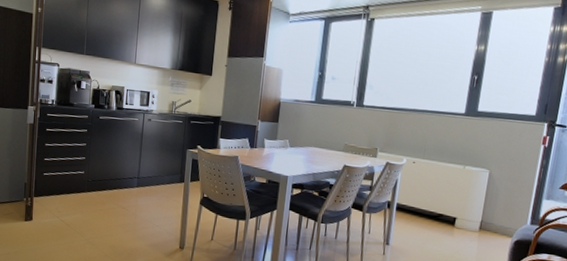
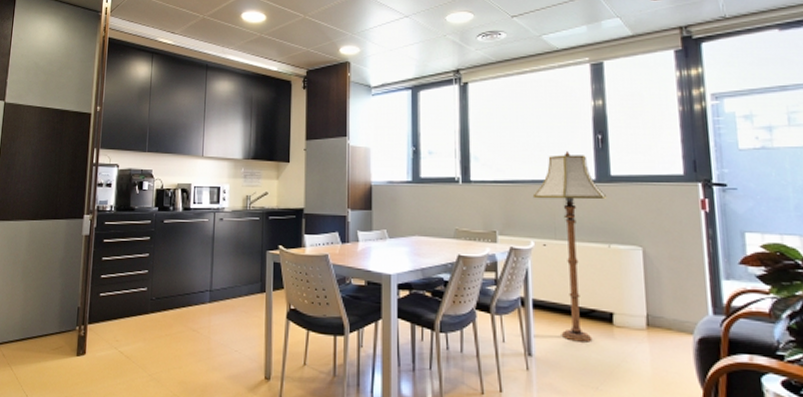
floor lamp: none [412,87,471,238] -> present [532,150,607,342]

